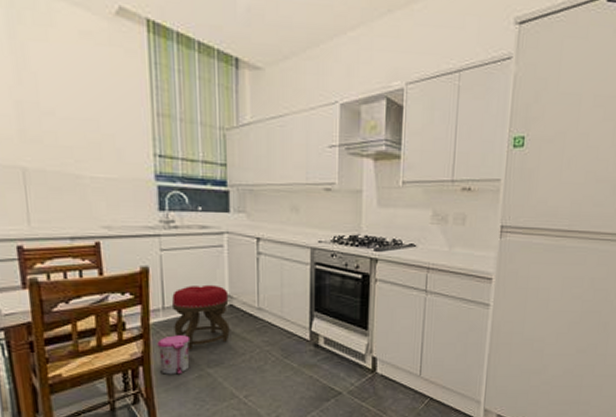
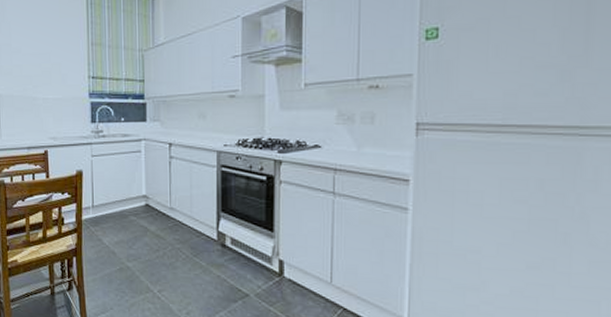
trash can: present [157,335,191,375] -> none [87,230,114,266]
stool: present [171,284,230,350] -> none [99,186,146,244]

